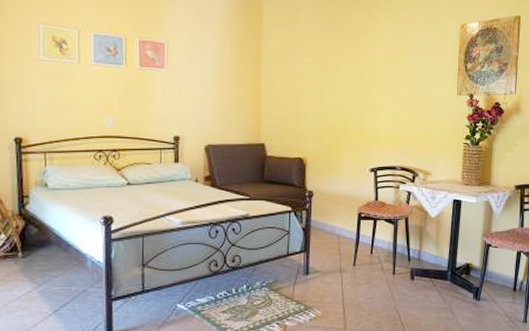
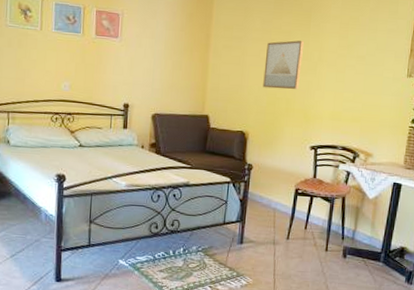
wall art: none [318,63,356,113] -> present [263,40,305,90]

